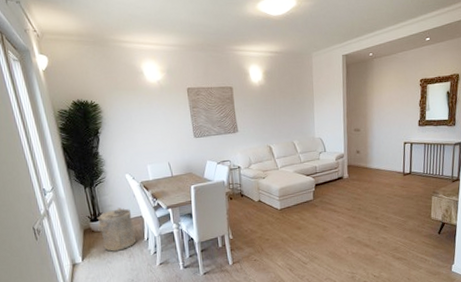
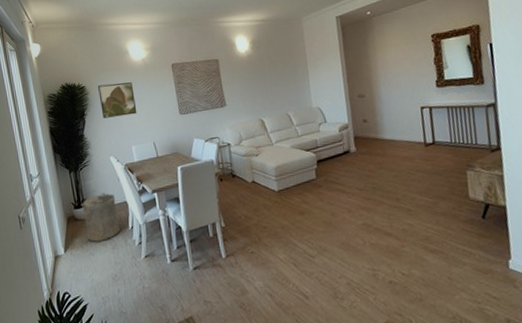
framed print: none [112,103,152,137] -> present [98,82,137,118]

